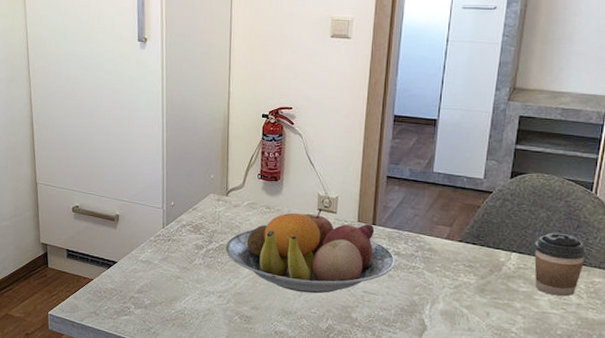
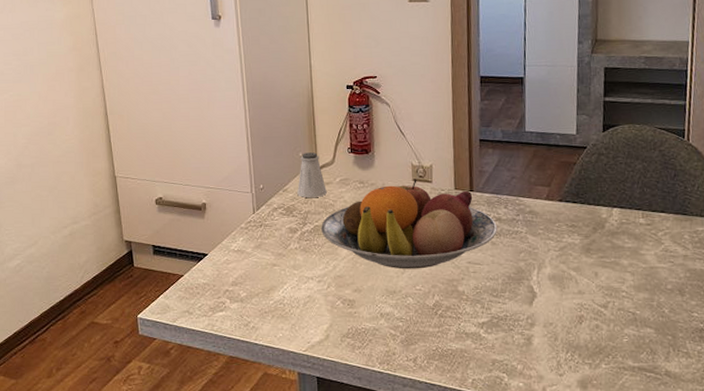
saltshaker: none [206,175,234,218] -> present [297,152,327,198]
coffee cup: present [534,232,587,297] -> none [634,183,687,249]

